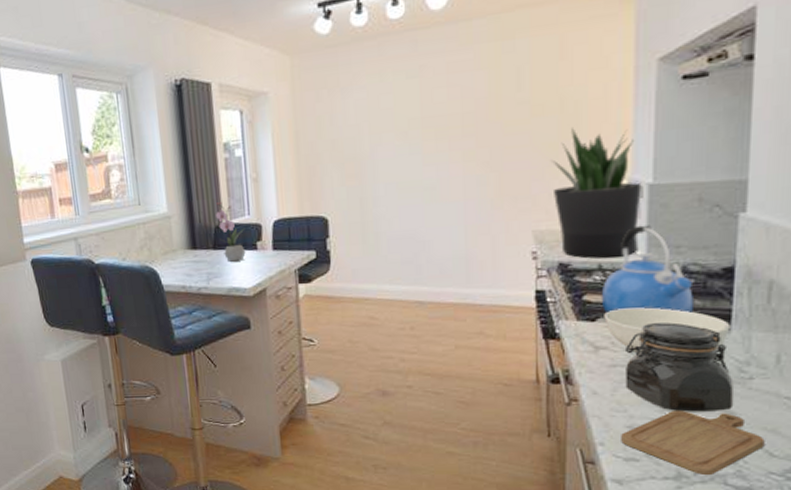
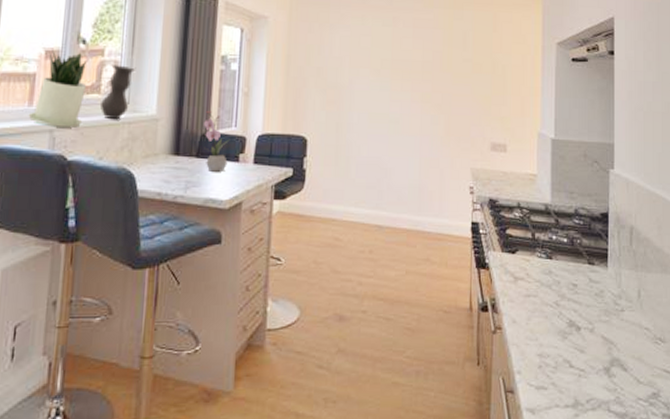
planter: none [53,162,100,235] -> present [28,49,88,128]
vase: none [114,168,141,222] -> present [100,65,136,120]
planter: present [552,128,642,258] -> none [486,86,547,197]
kettle: present [601,225,695,314] -> none [519,172,584,250]
bowl: present [604,307,731,353] -> none [521,243,608,284]
chopping board: present [621,409,765,476] -> none [534,338,634,403]
jar: present [625,322,734,412] -> none [537,258,612,341]

